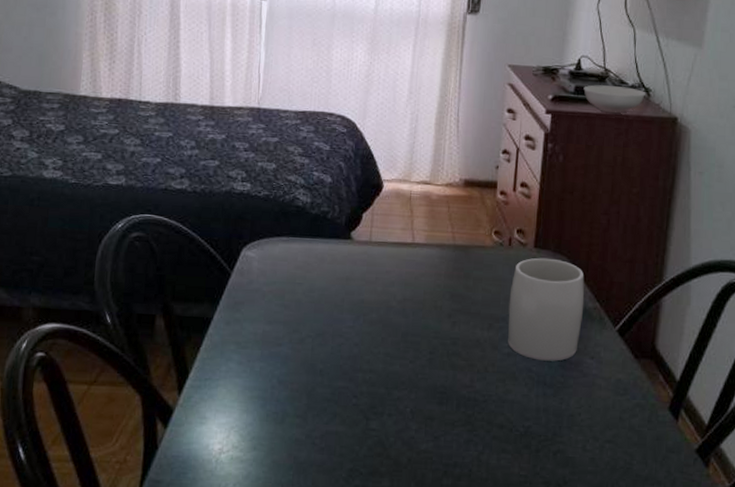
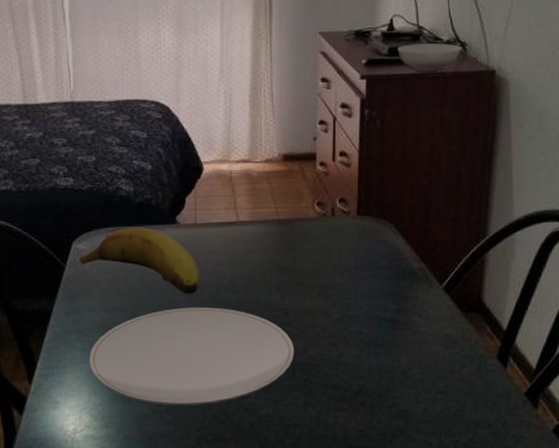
plate: none [244,327,461,434] -> present [88,307,295,406]
fruit: none [247,239,370,313] -> present [79,227,200,294]
mug: present [507,257,585,361] -> none [336,224,410,323]

